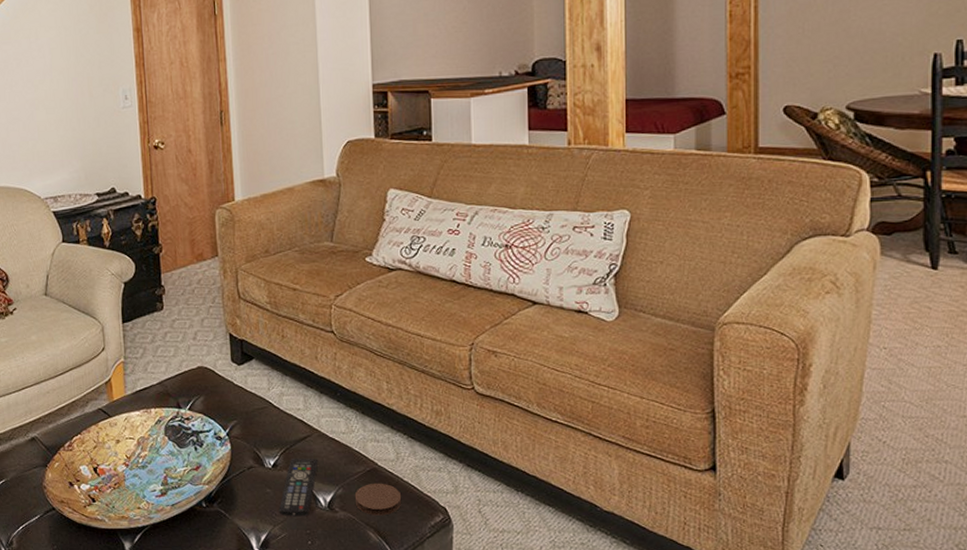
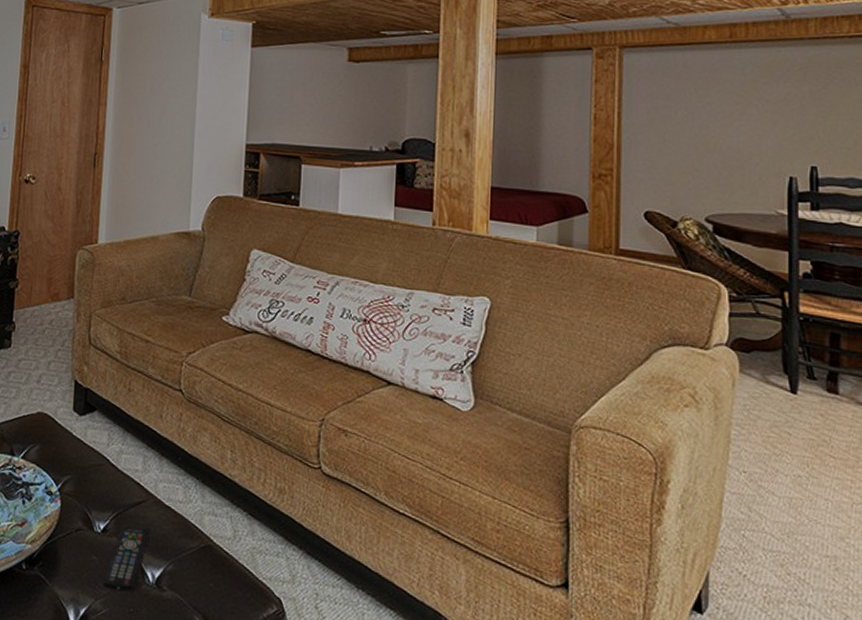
coaster: present [354,483,402,516] -> none [184,562,235,601]

